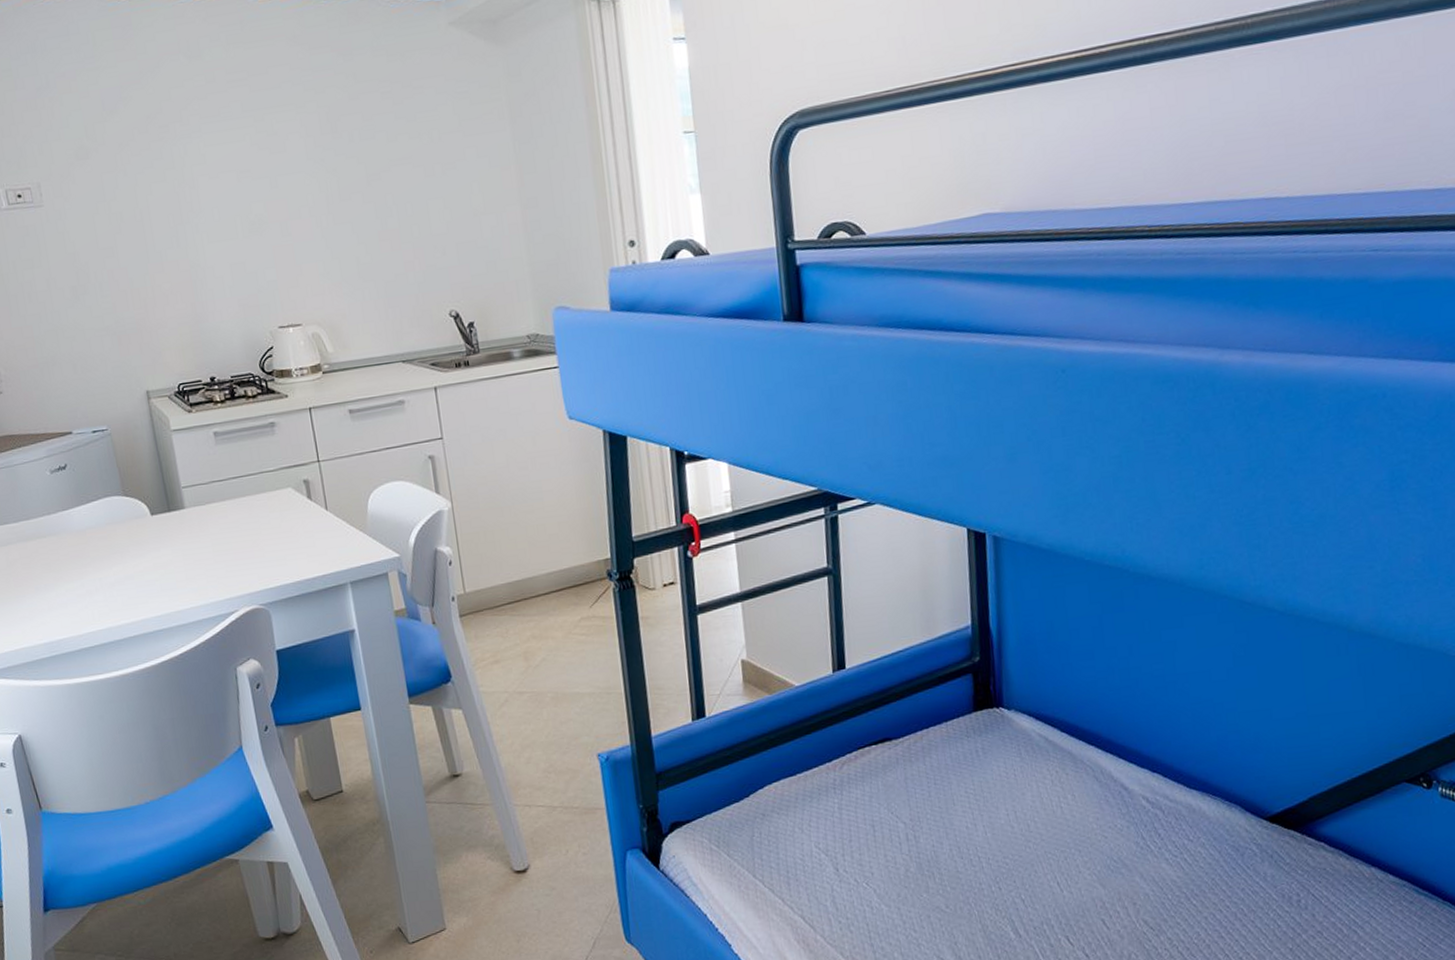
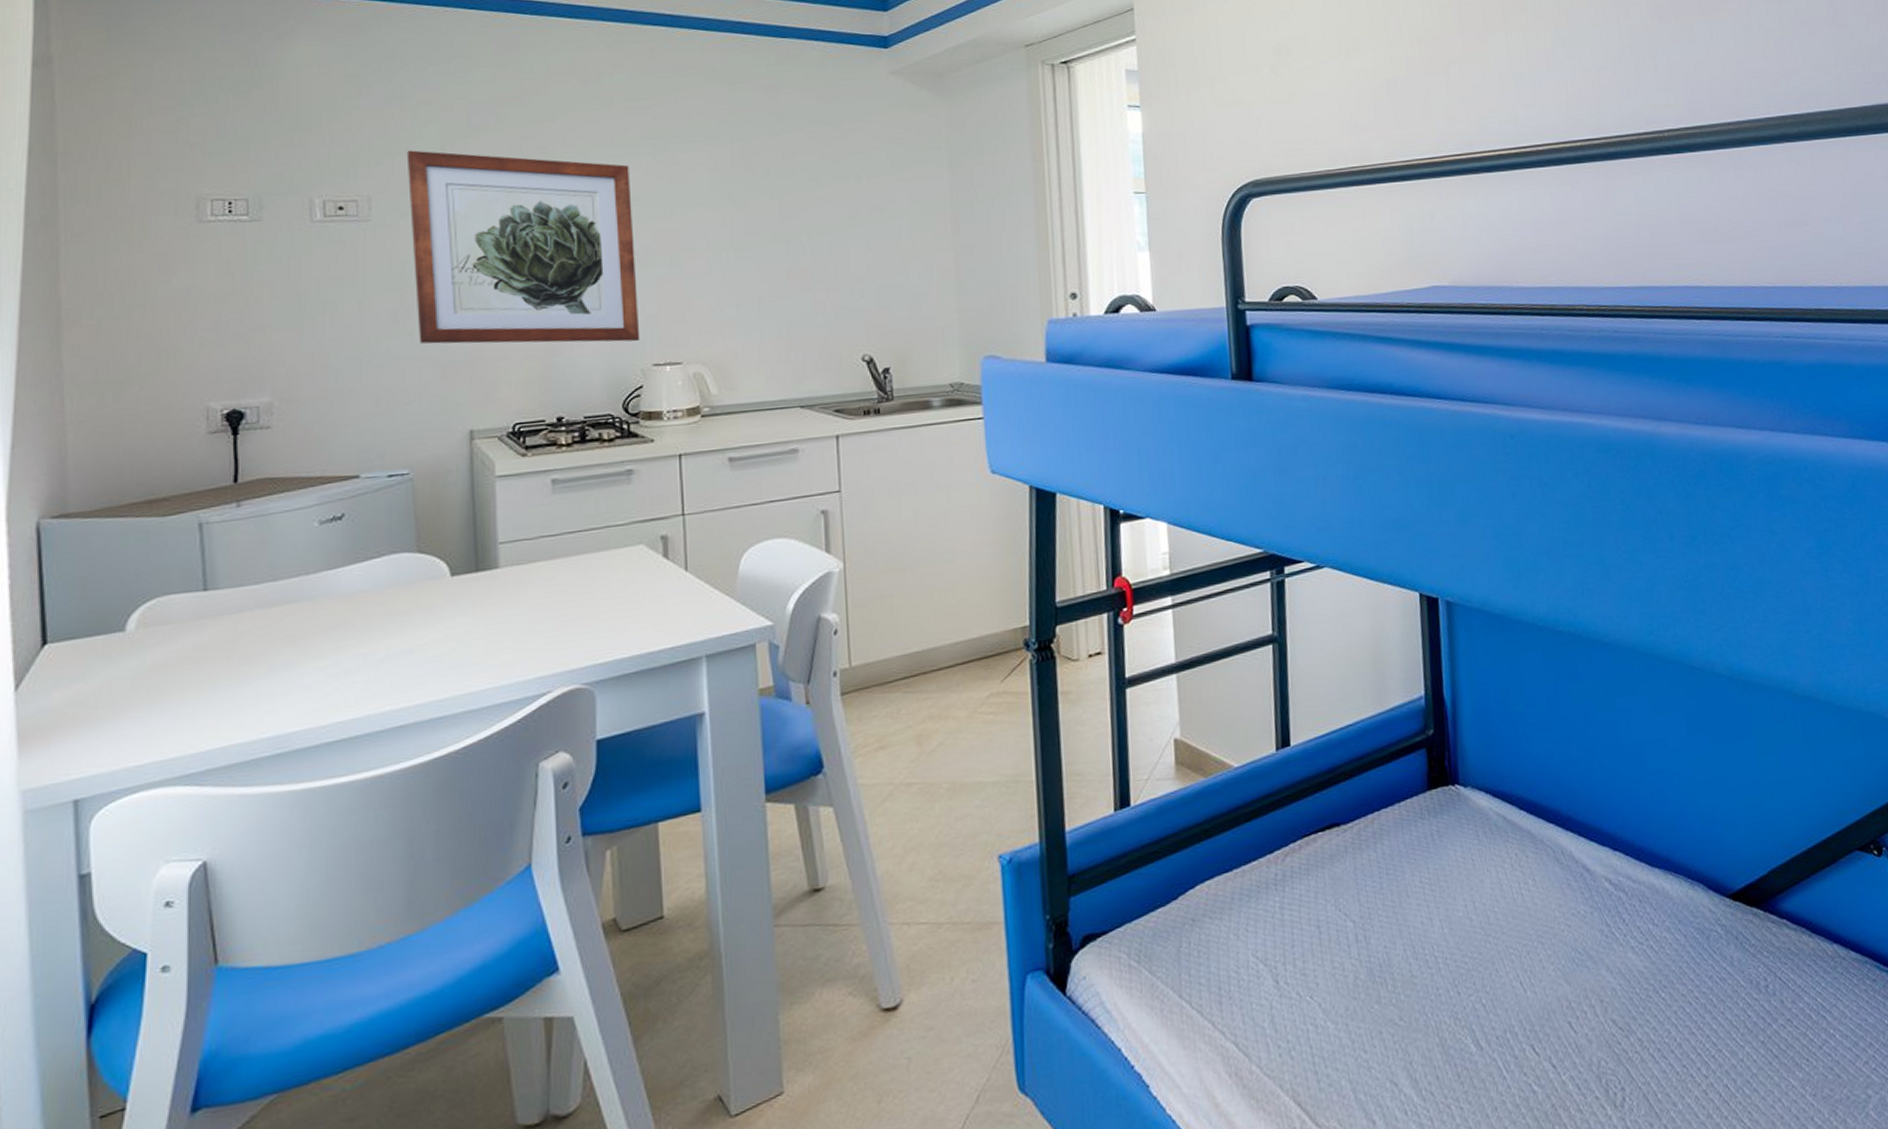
wall art: none [60,137,266,316] -> present [406,150,640,344]

